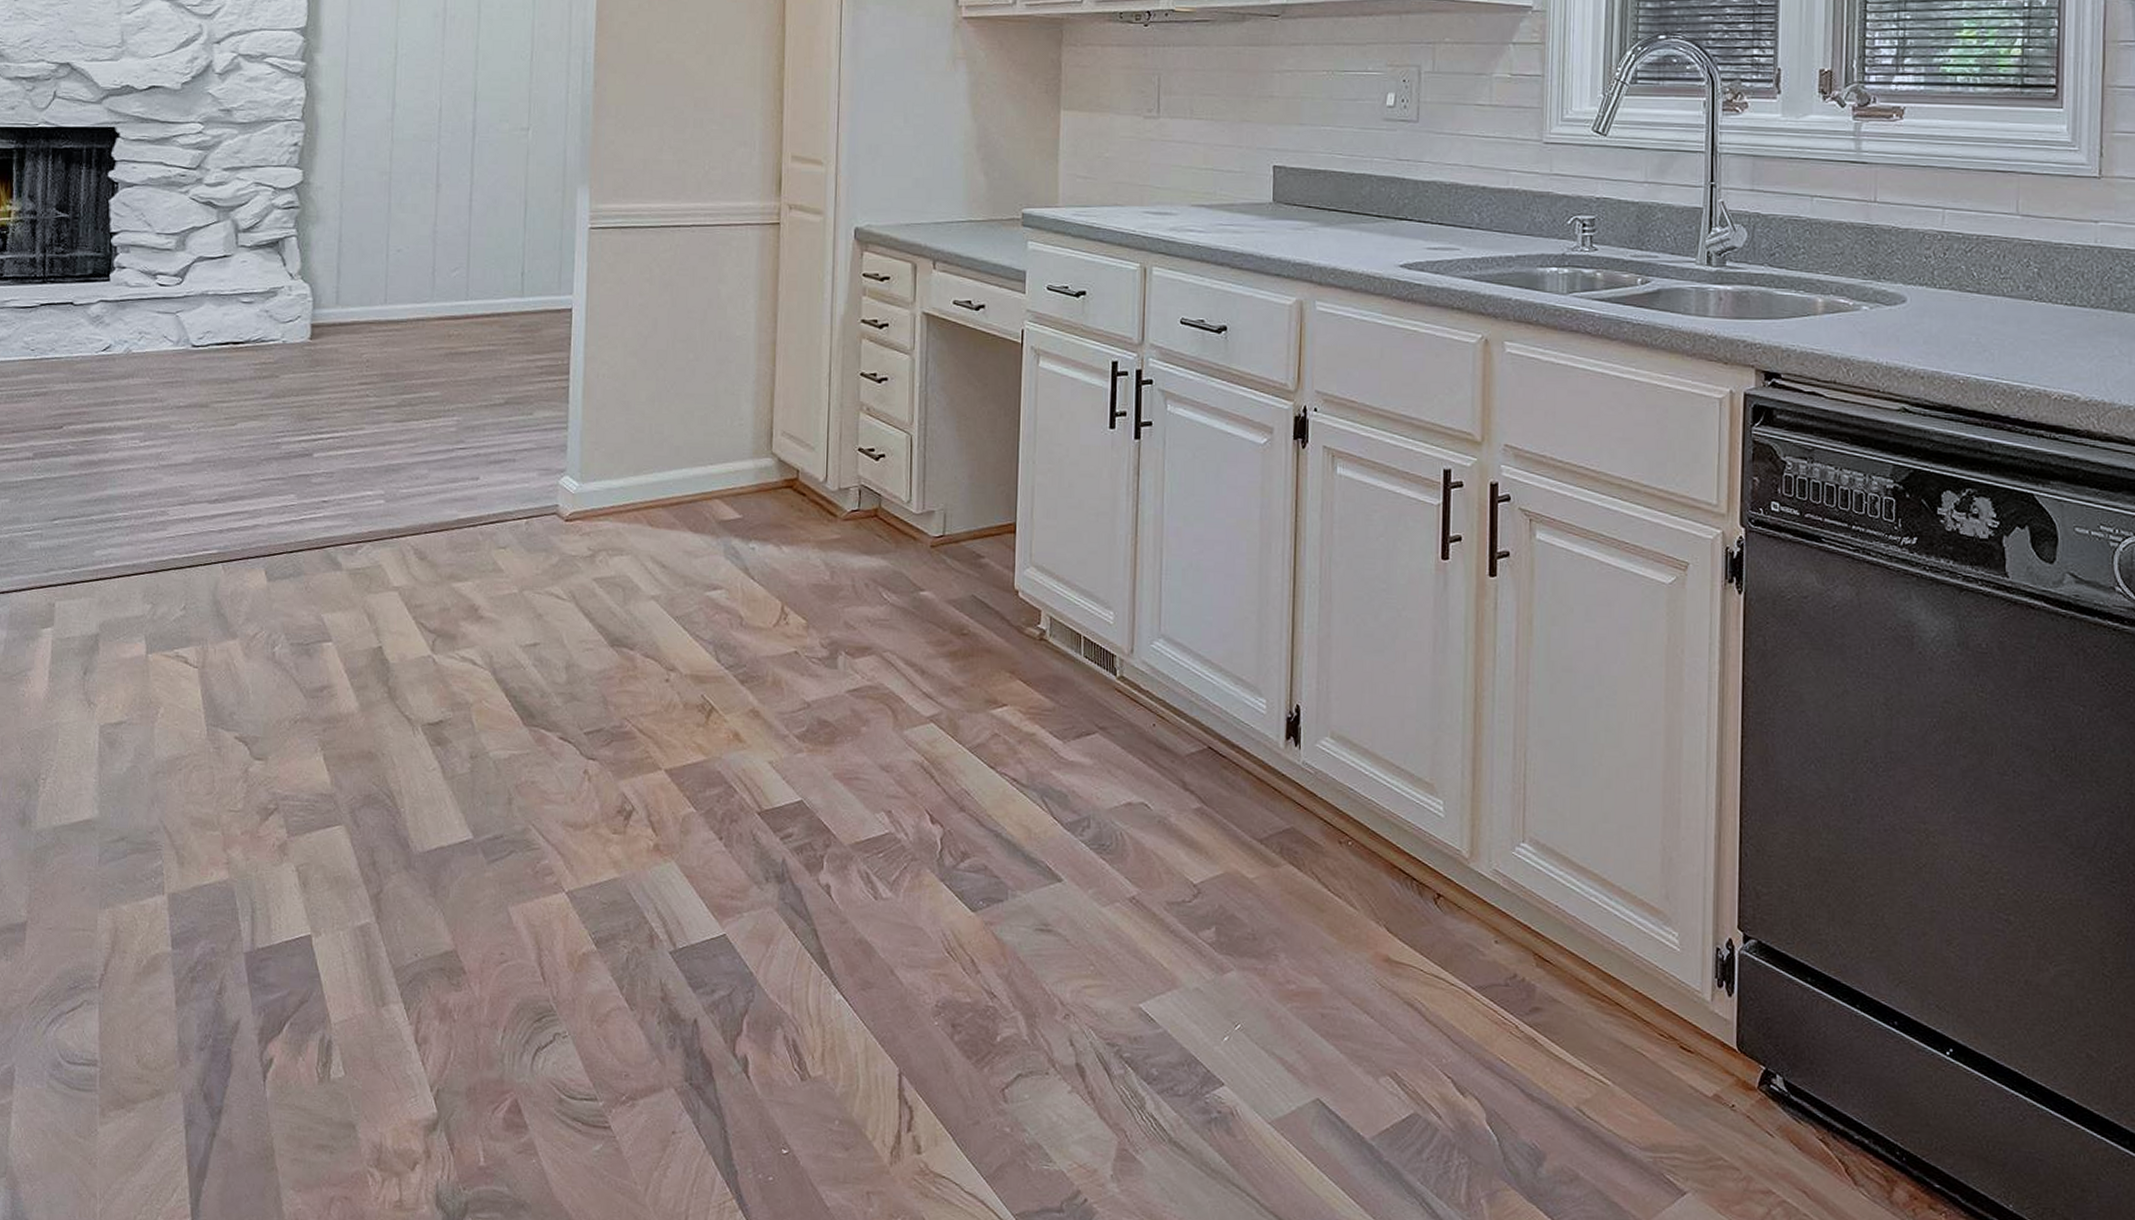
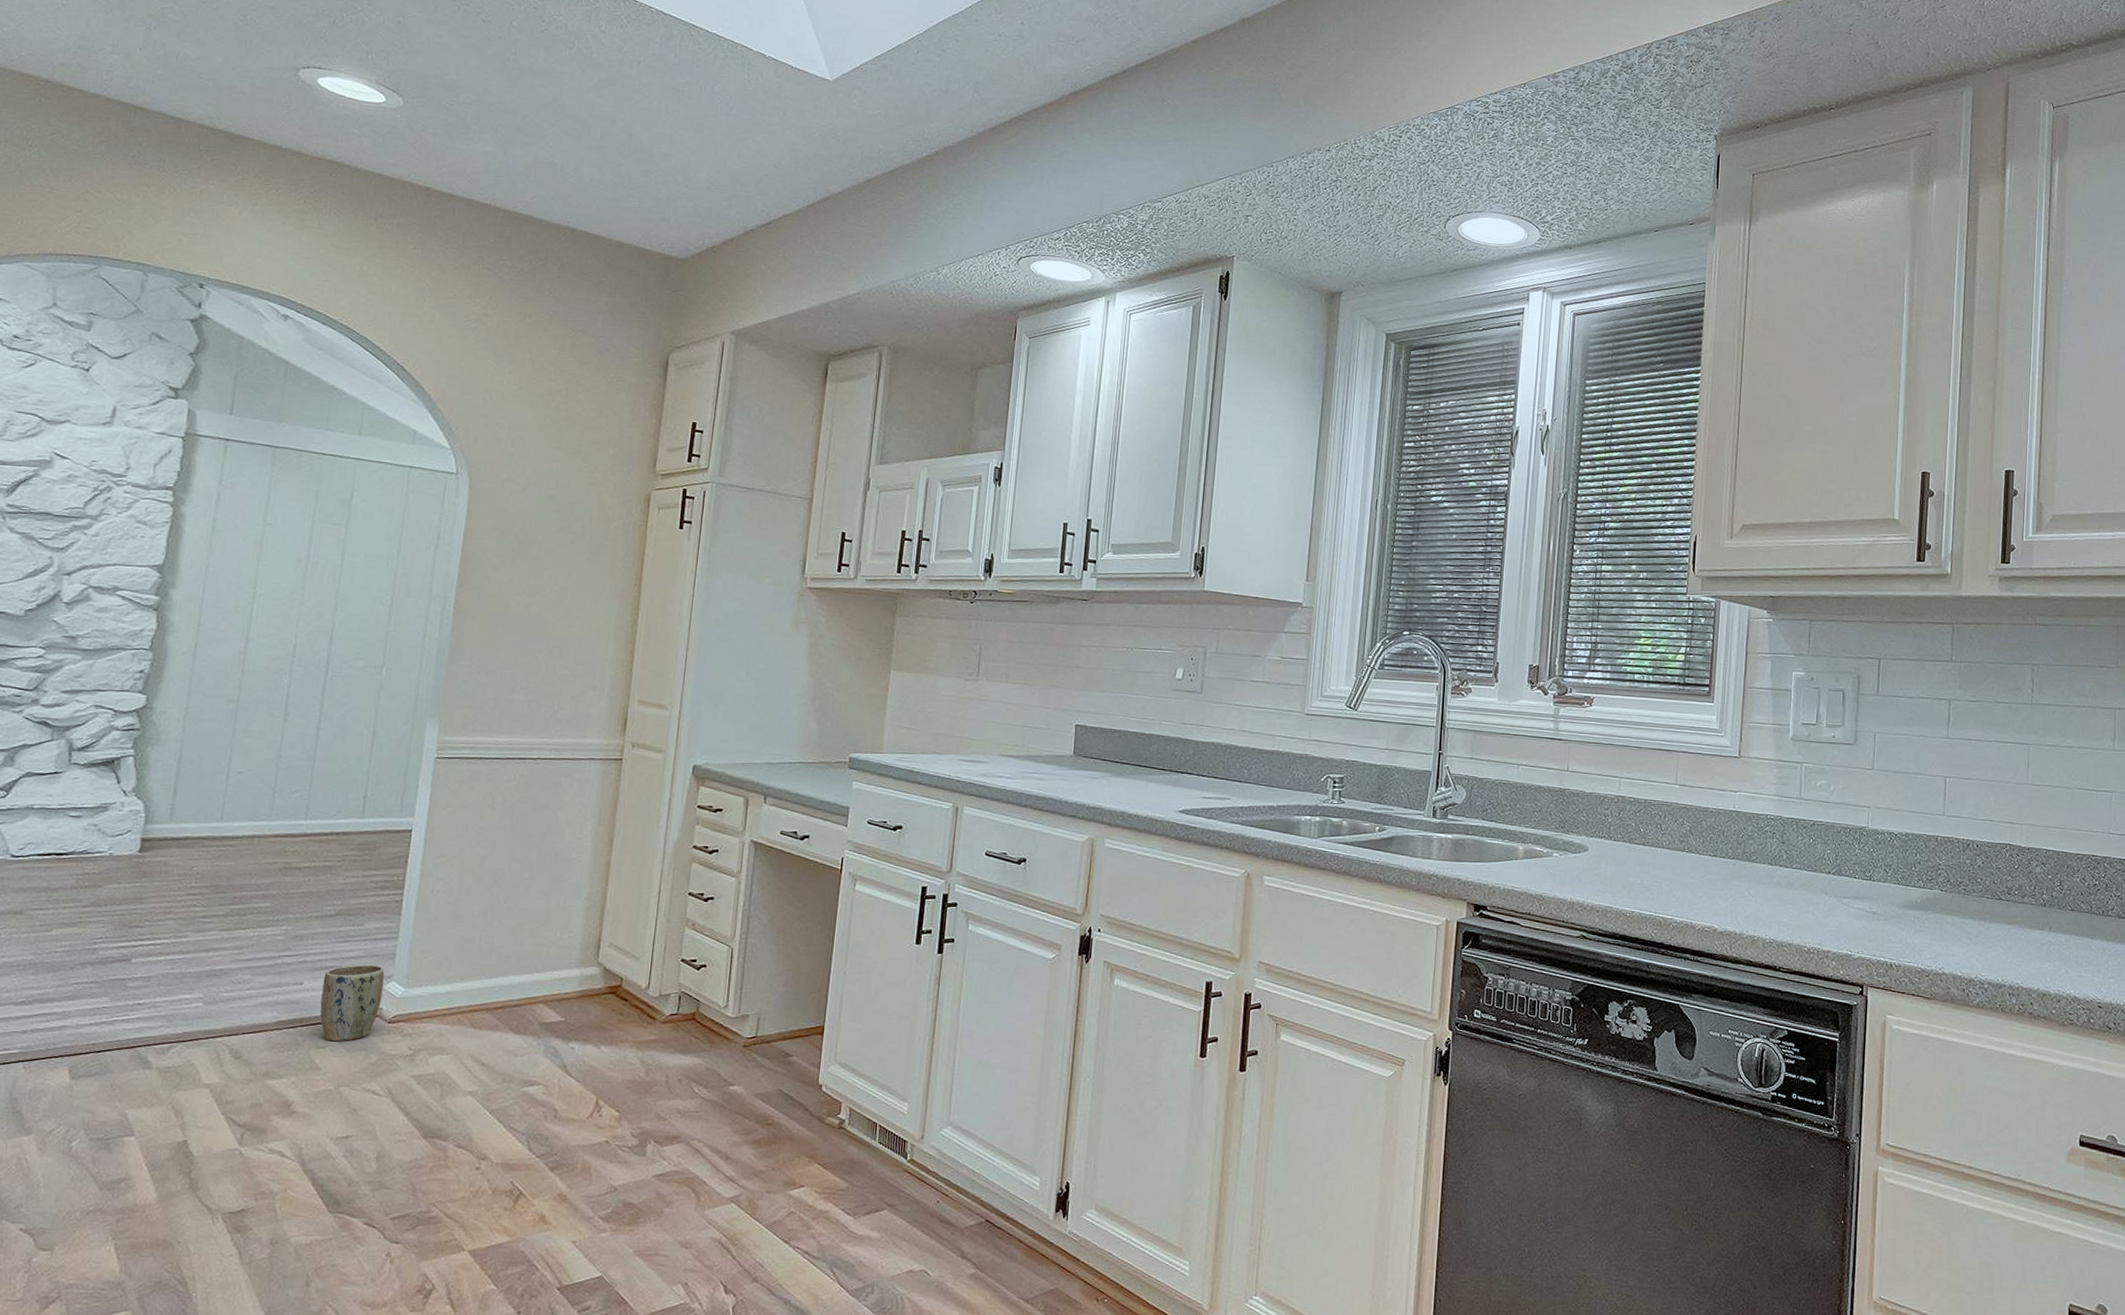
plant pot: none [497,457,558,541] -> present [320,964,385,1042]

